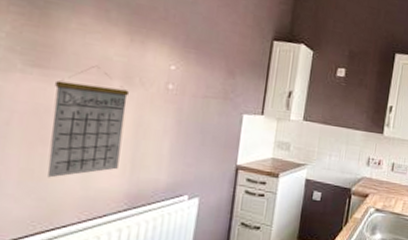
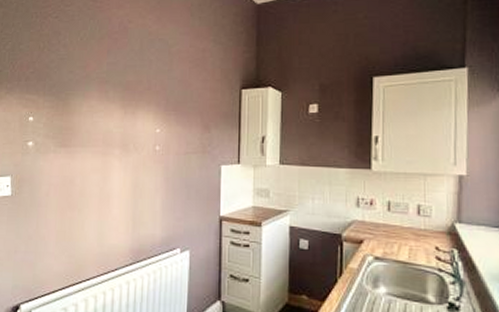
calendar: present [46,65,129,178] -> none [74,138,126,238]

